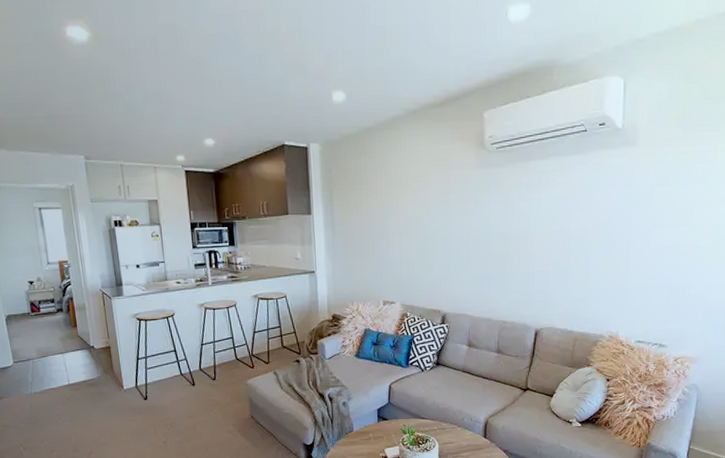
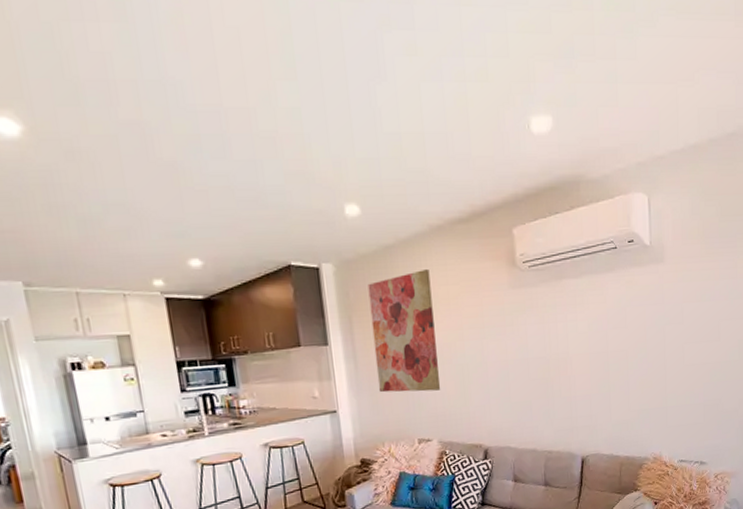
wall art: none [348,149,407,259] -> present [368,268,441,393]

